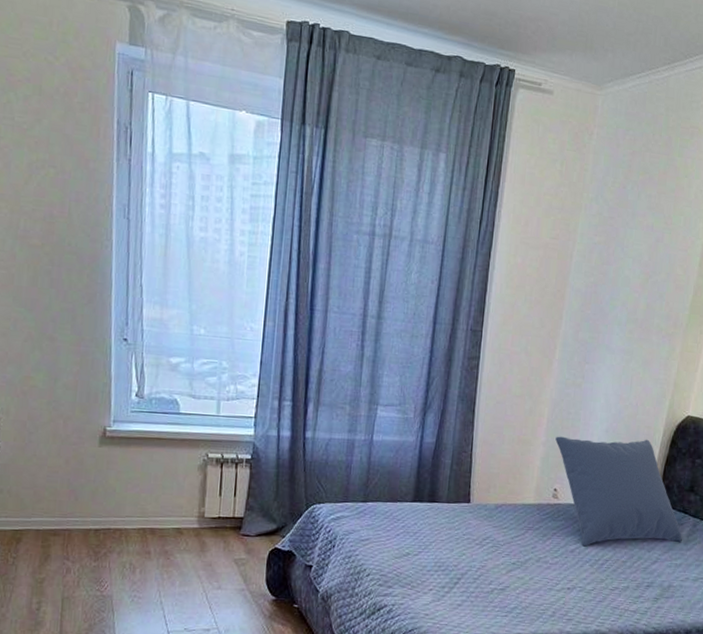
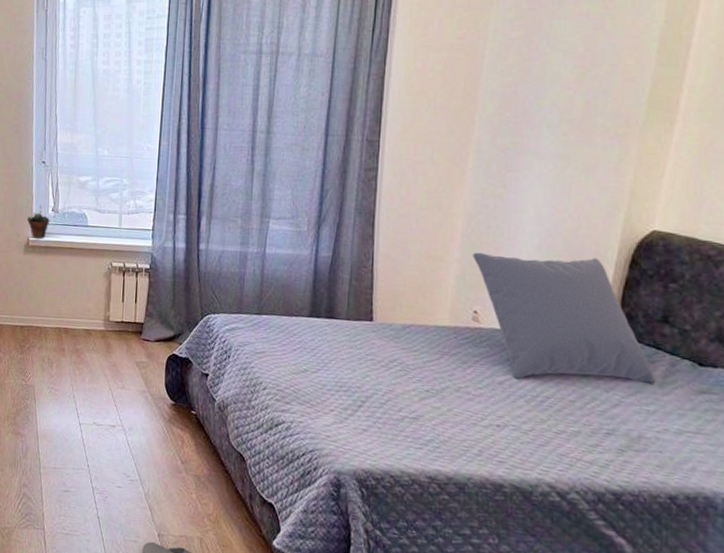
succulent plant: none [103,389,133,430] -> present [26,205,50,240]

